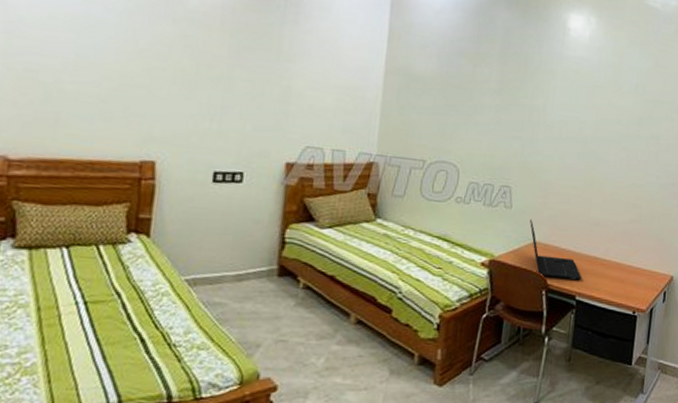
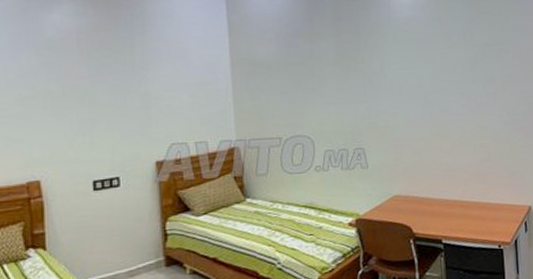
laptop: present [530,219,582,280] -> none [387,175,445,227]

